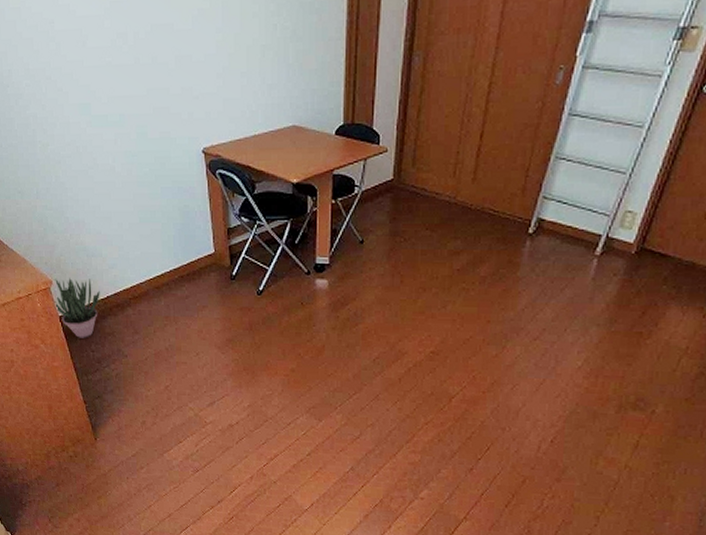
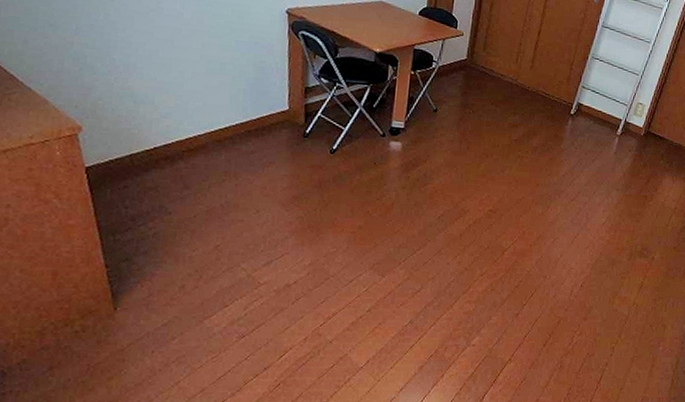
potted plant: present [54,278,100,338] -> none [79,124,146,193]

